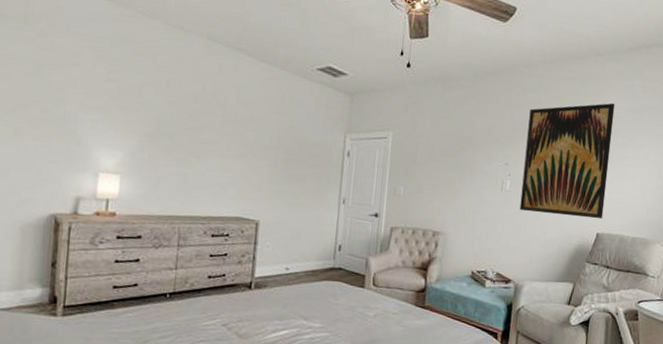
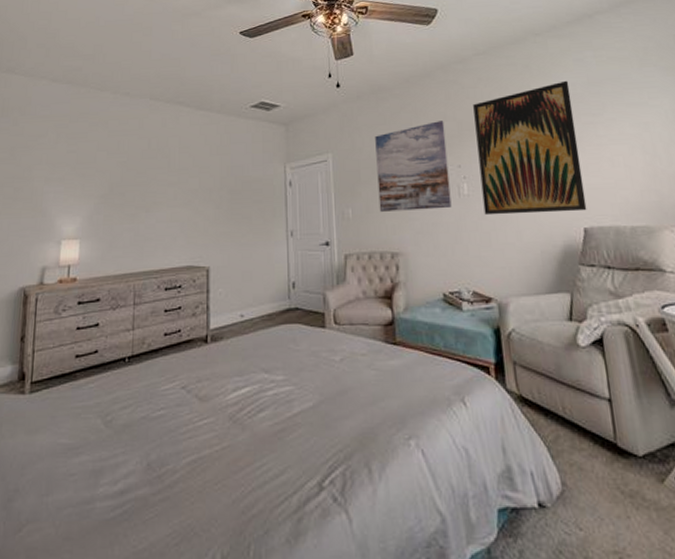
wall art: none [429,118,502,200] -> present [375,121,452,212]

